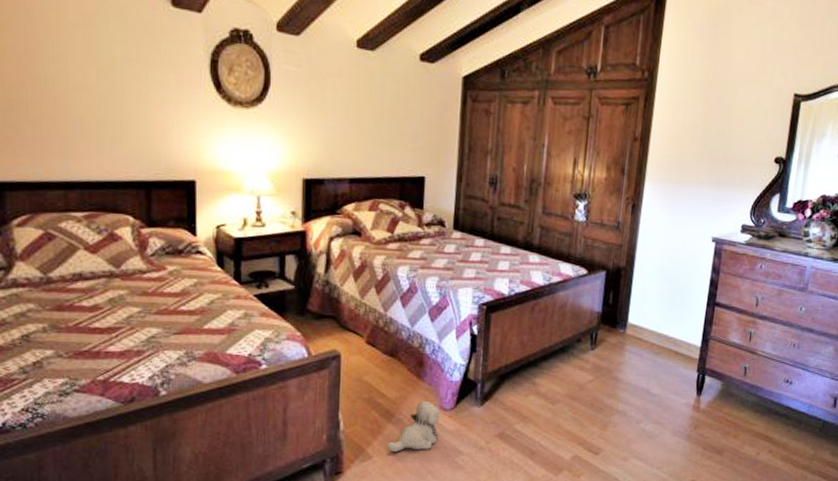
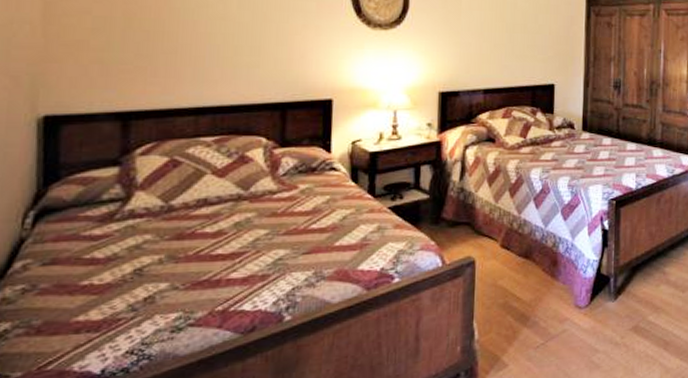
plush toy: present [387,400,440,452] -> none [523,300,576,357]

